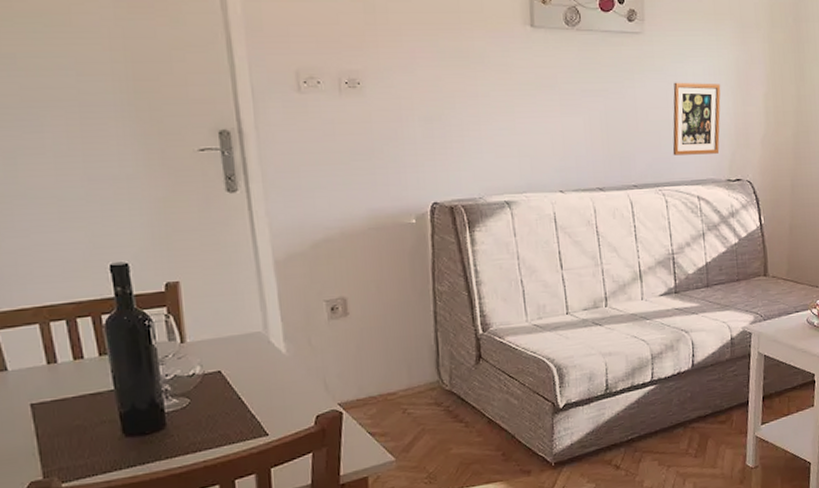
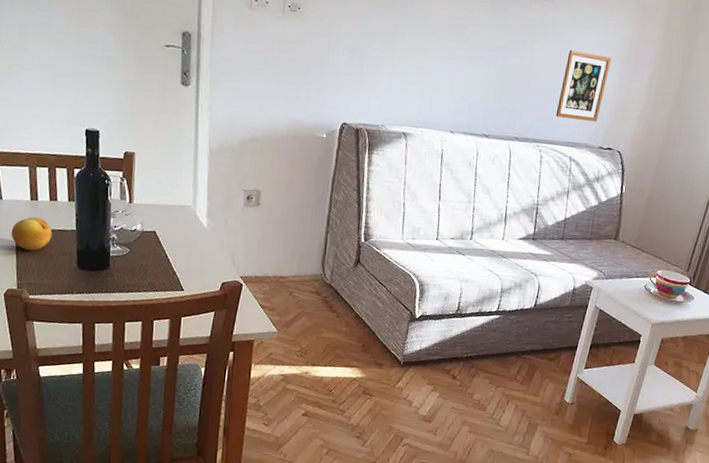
fruit: none [25,383,83,428] -> present [11,216,53,251]

